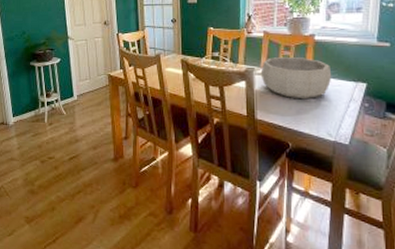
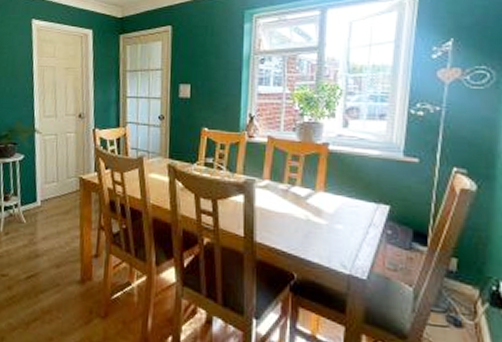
decorative bowl: present [261,56,332,100] -> none [264,167,348,221]

